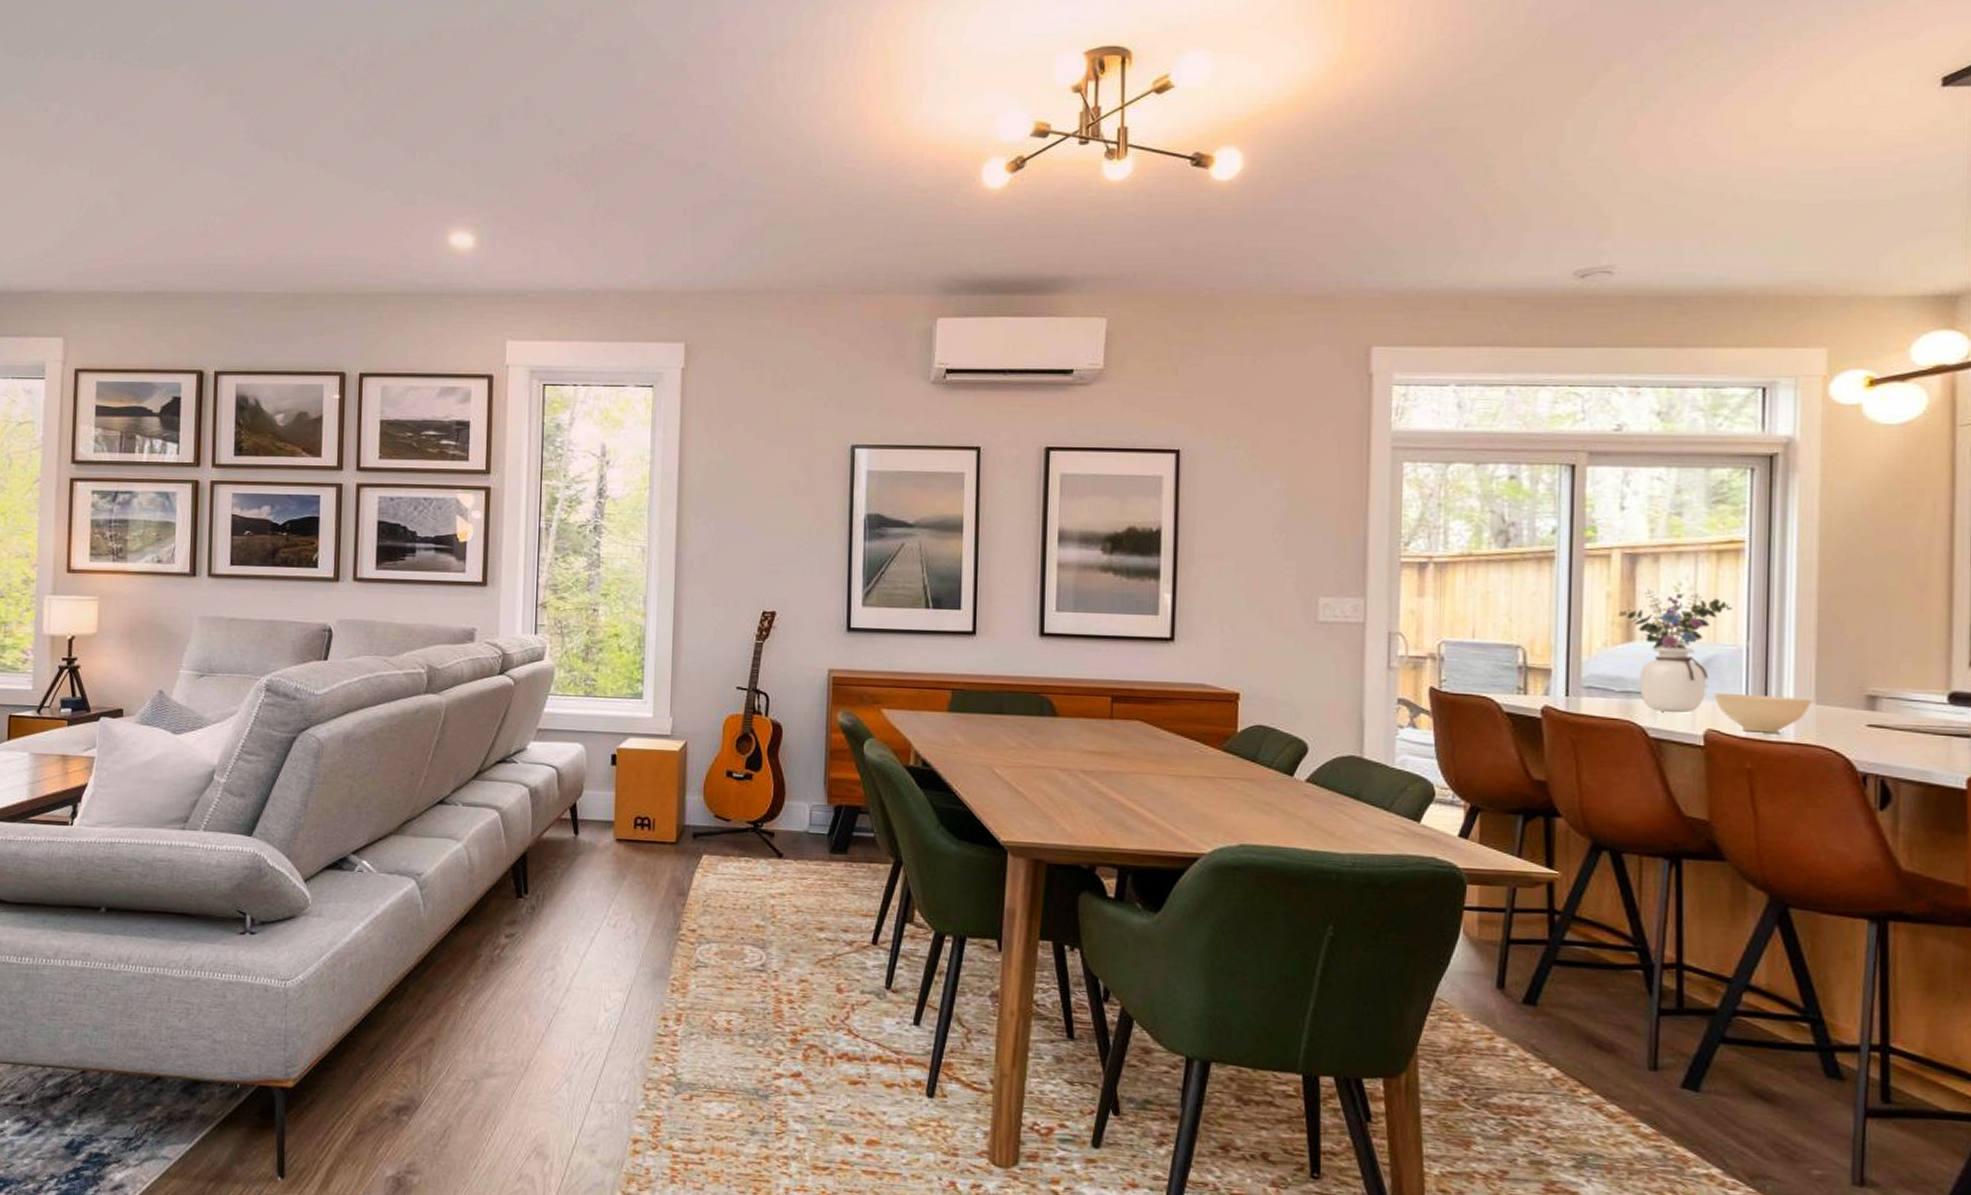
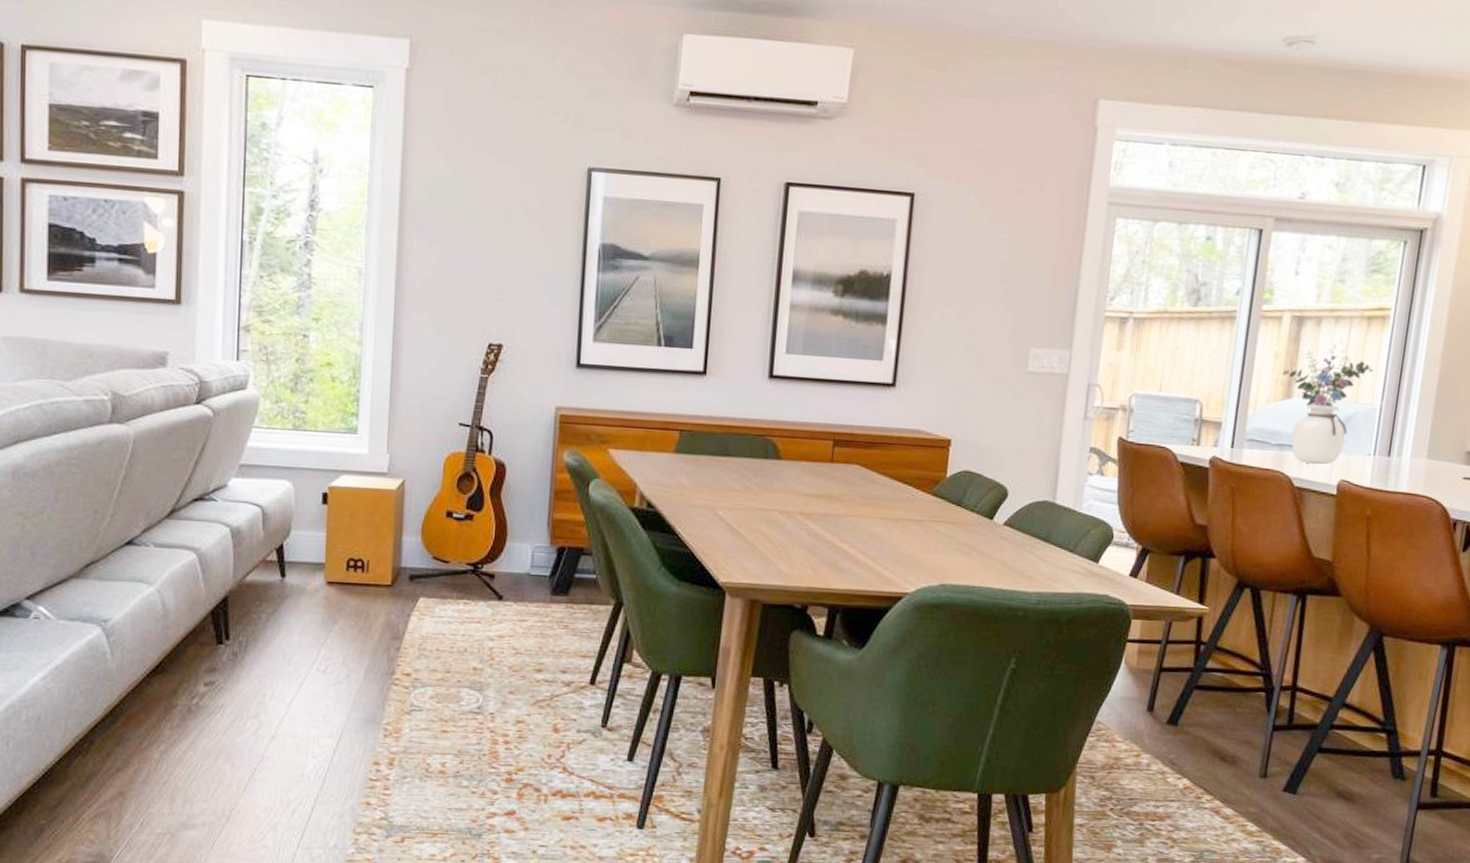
bowl: present [1713,693,1813,733] -> none [1349,448,1425,484]

